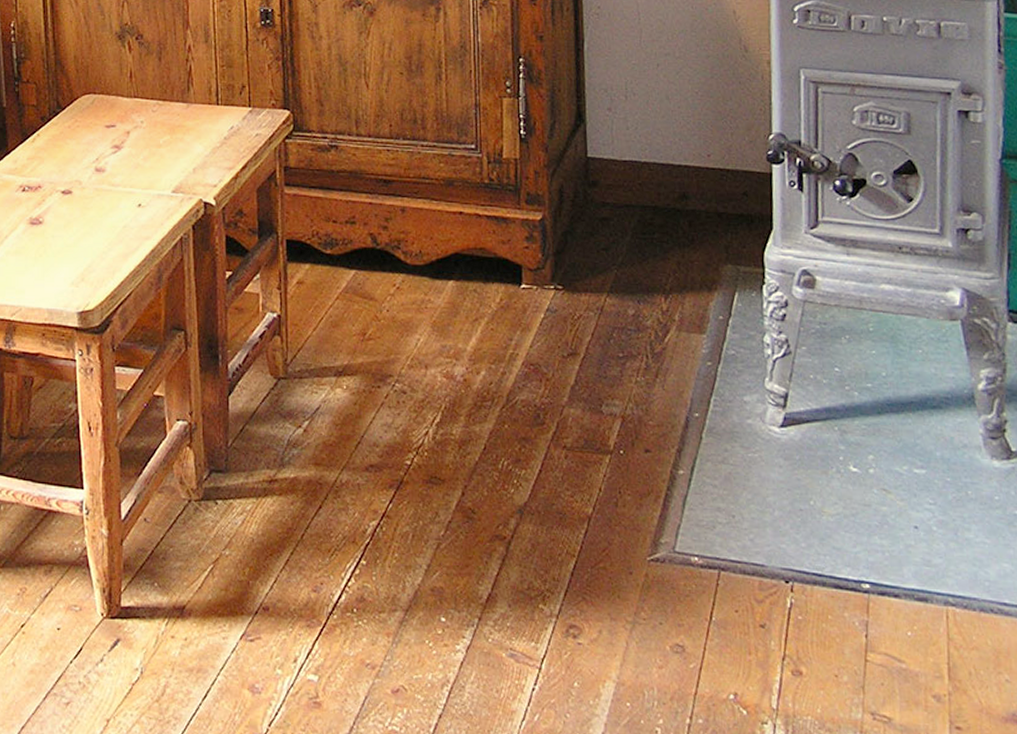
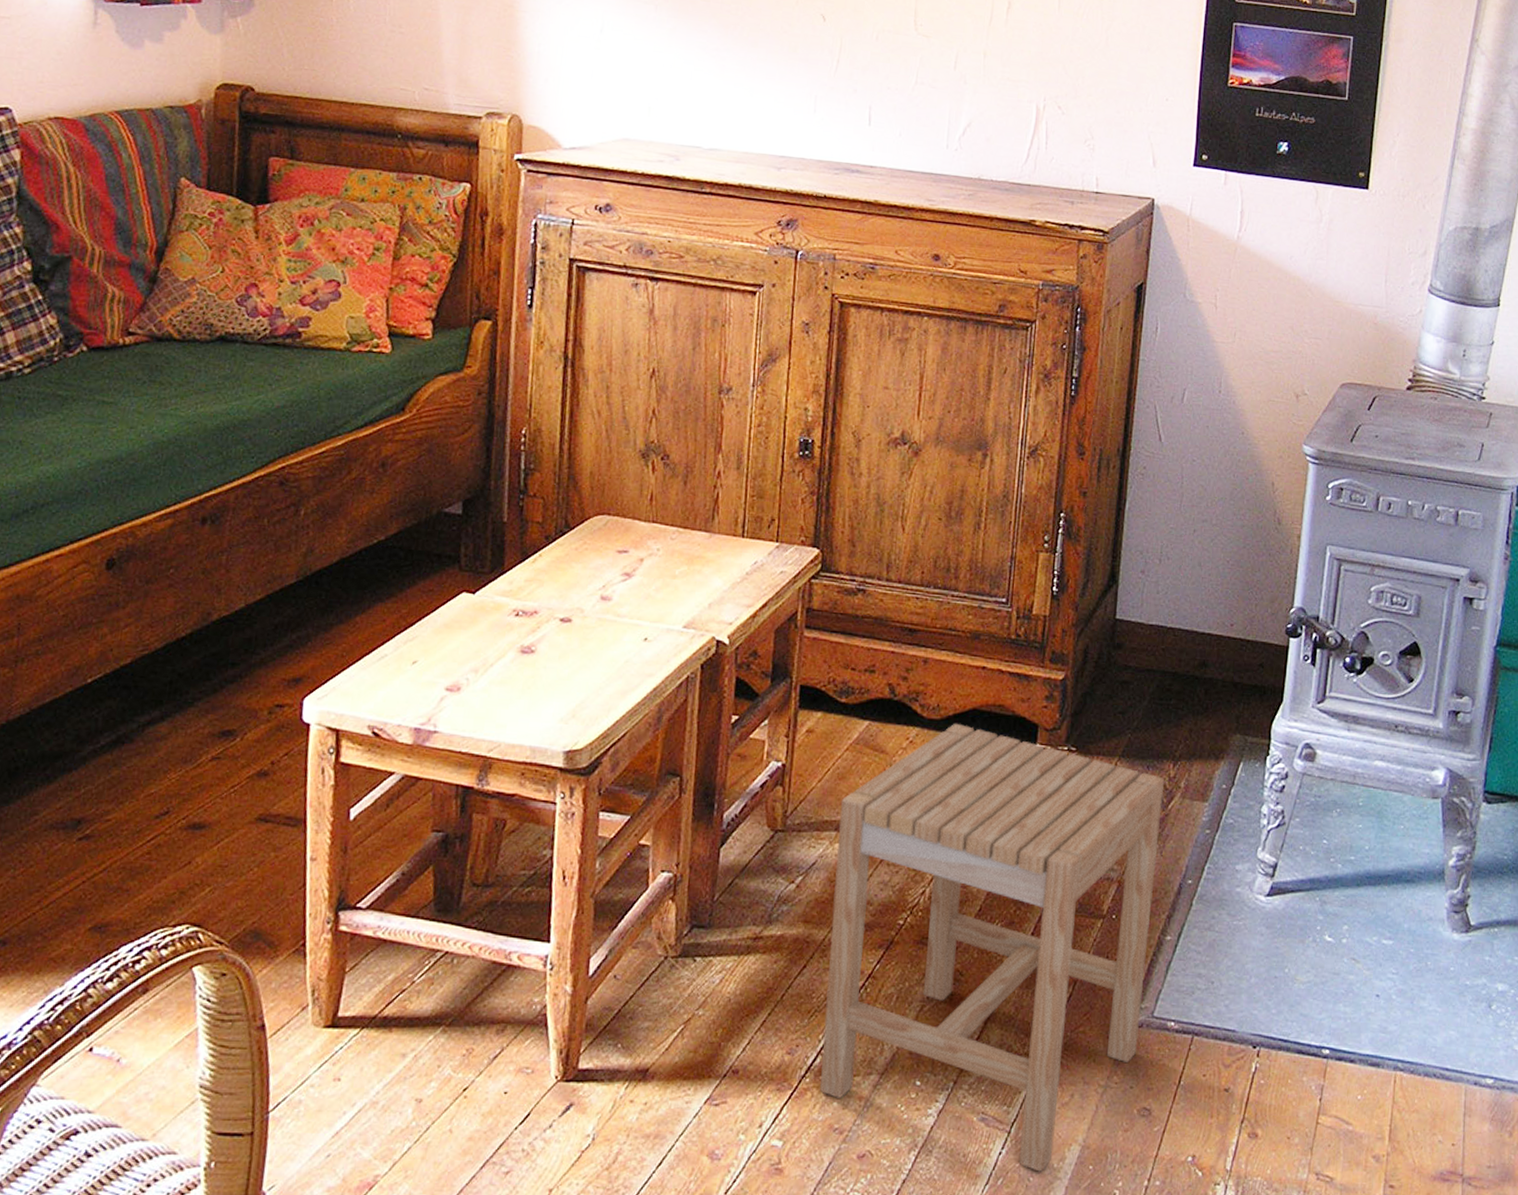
stool: none [337,267,662,708] -> present [820,723,1164,1172]

